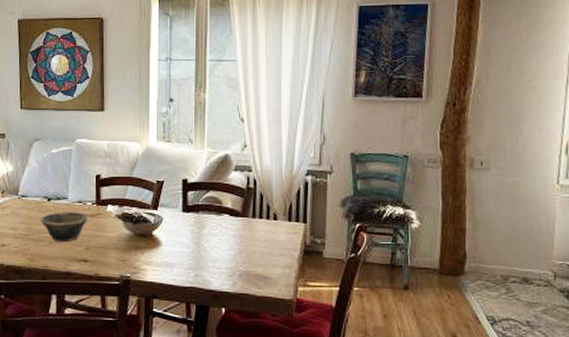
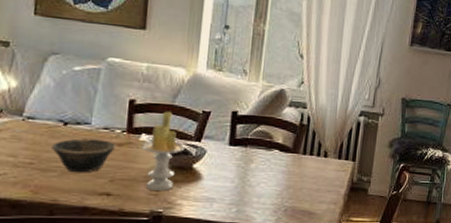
candle: none [109,183,145,256] -> present [141,111,186,190]

